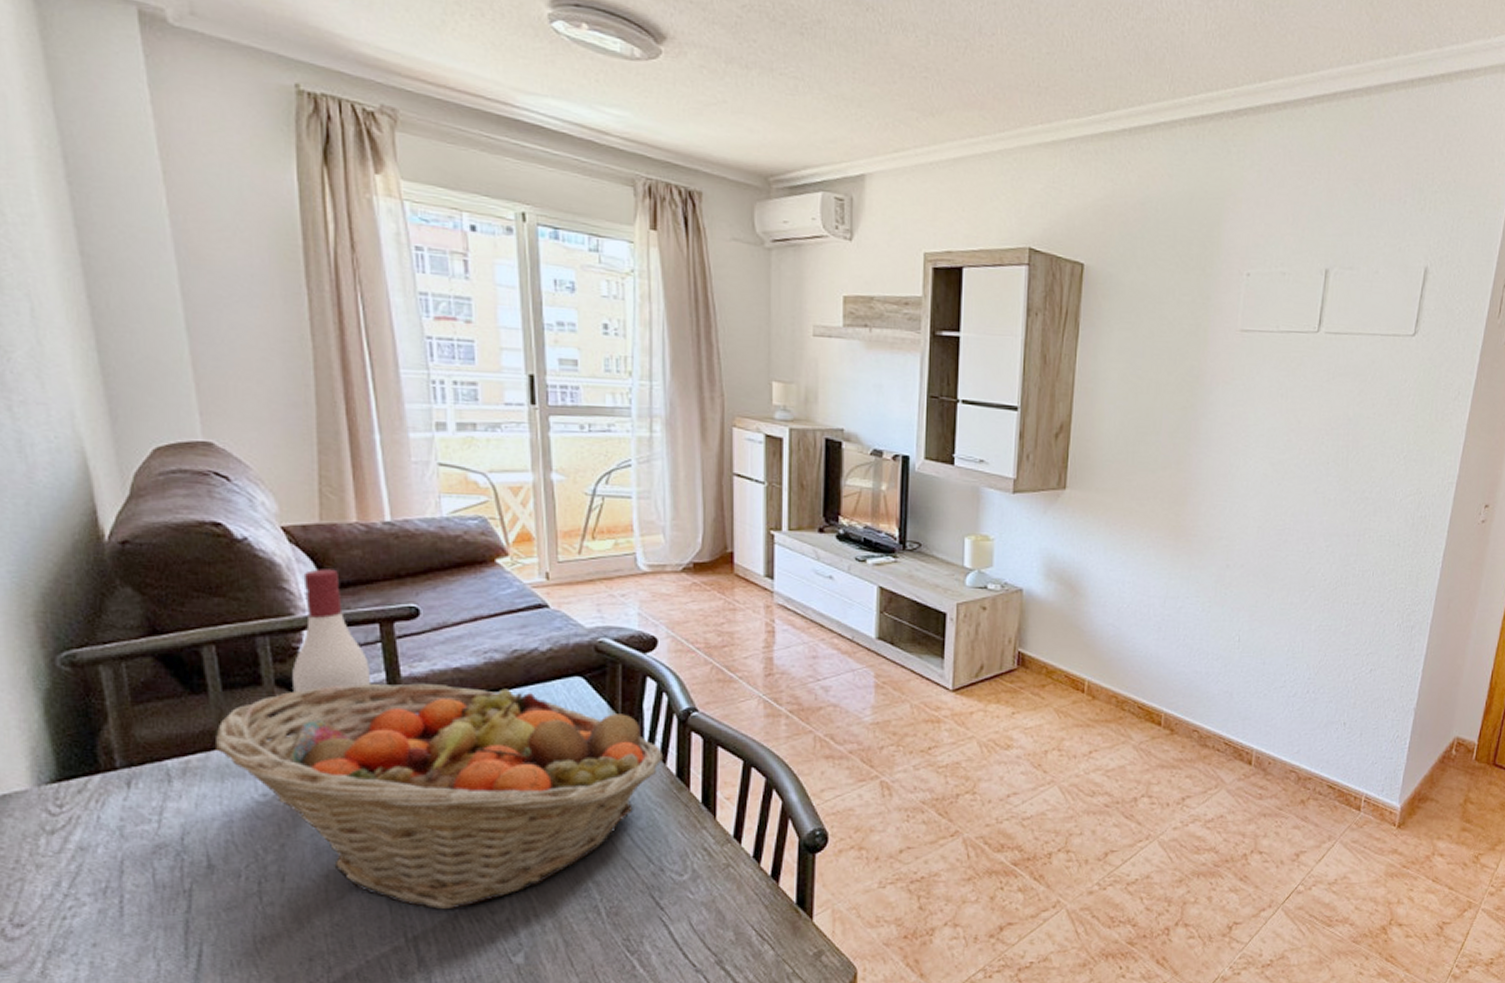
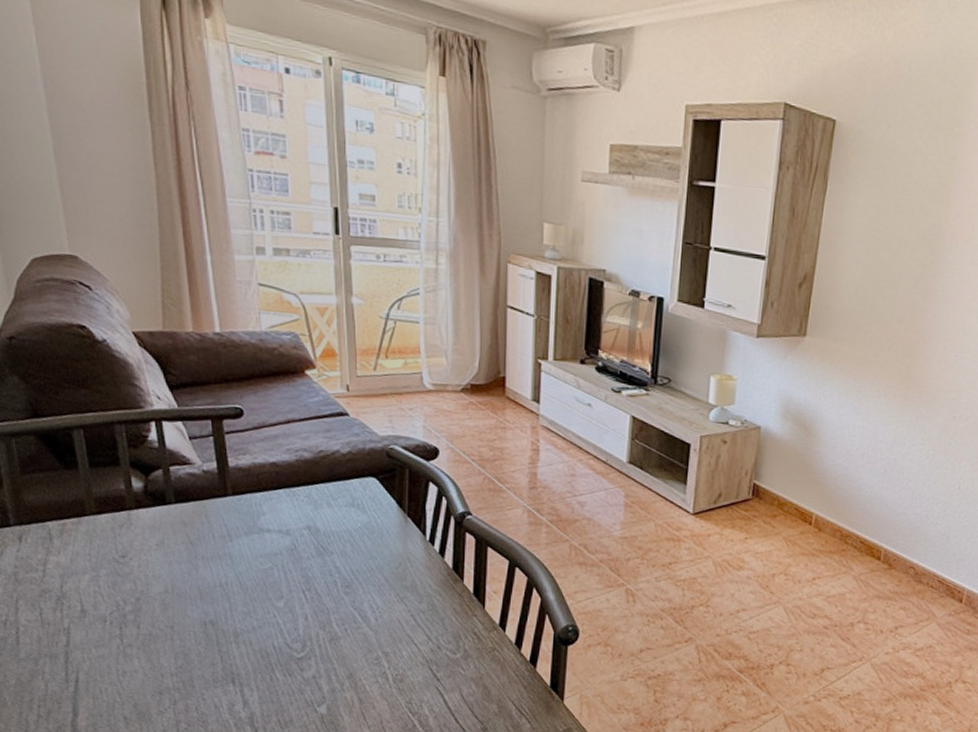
fruit basket: present [214,683,664,910] -> none [84,470,443,664]
wine bottle: present [292,569,372,692] -> none [143,370,206,474]

